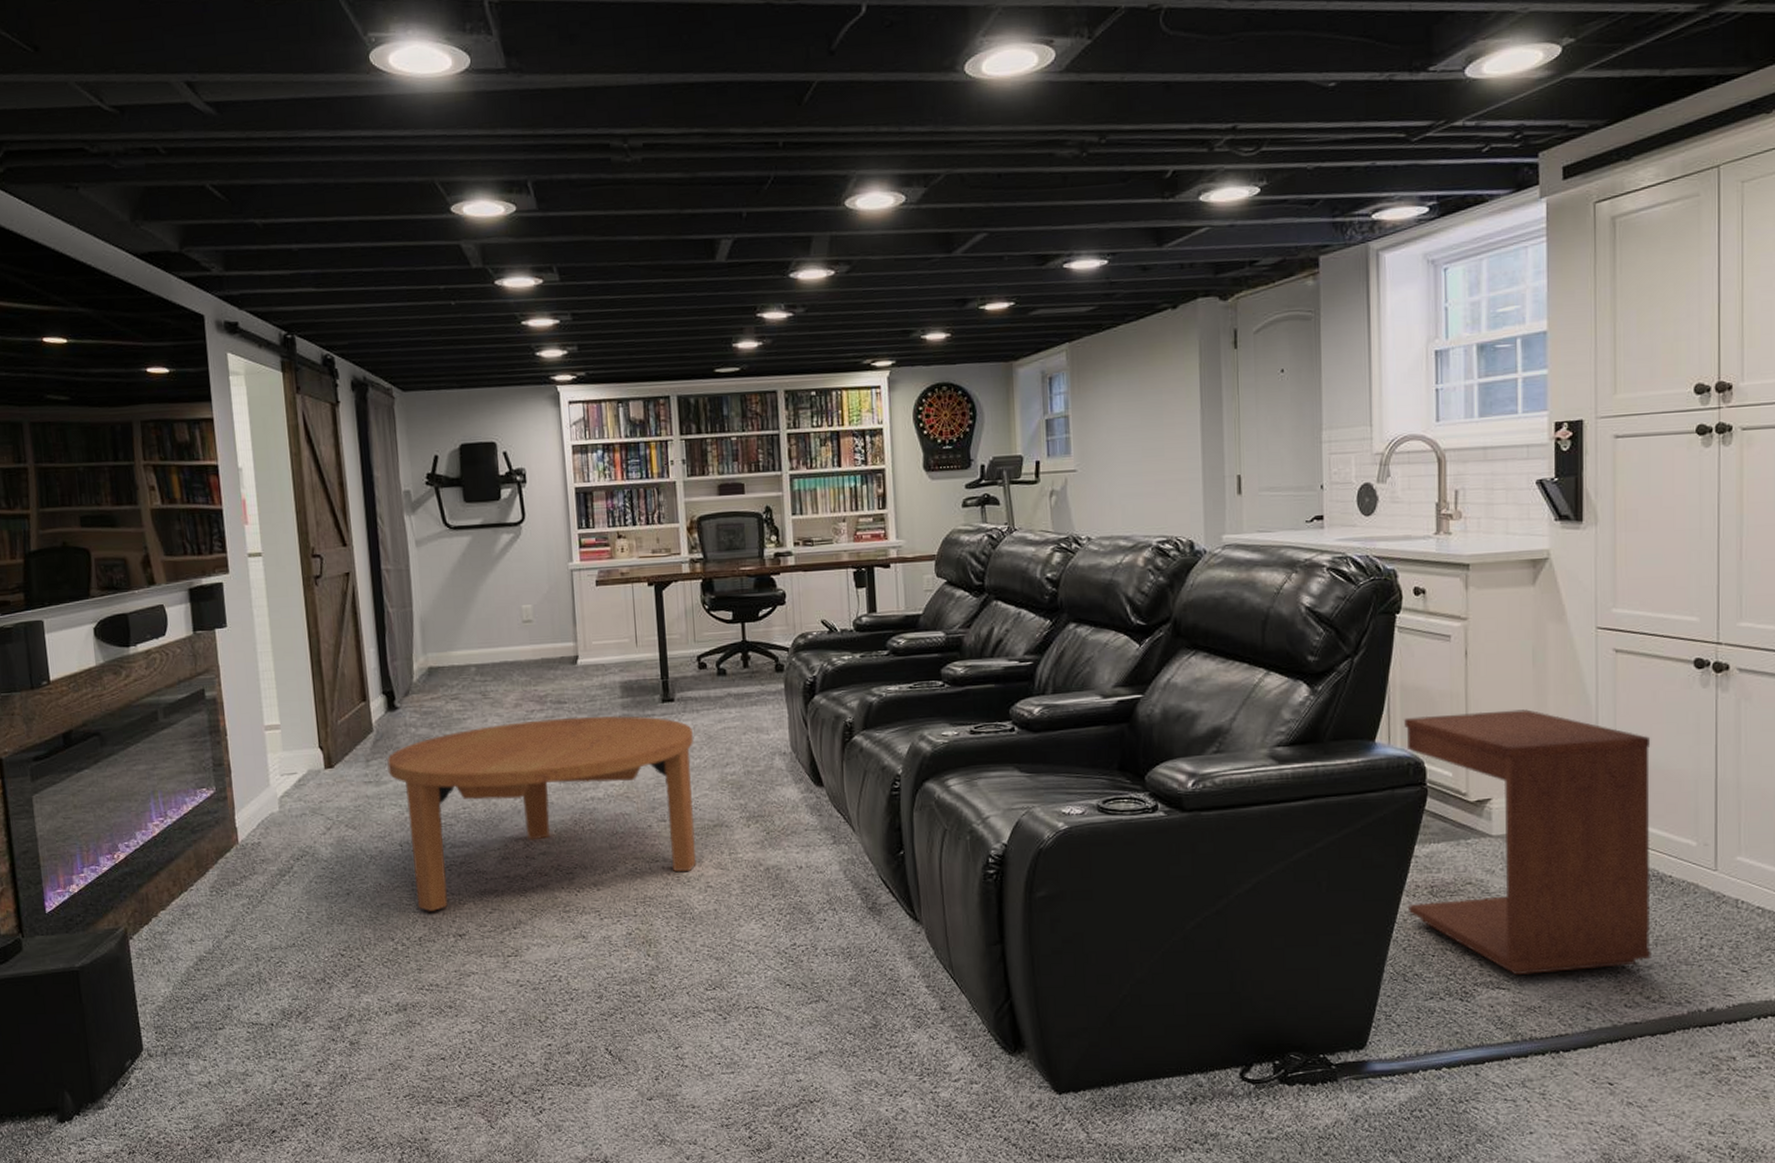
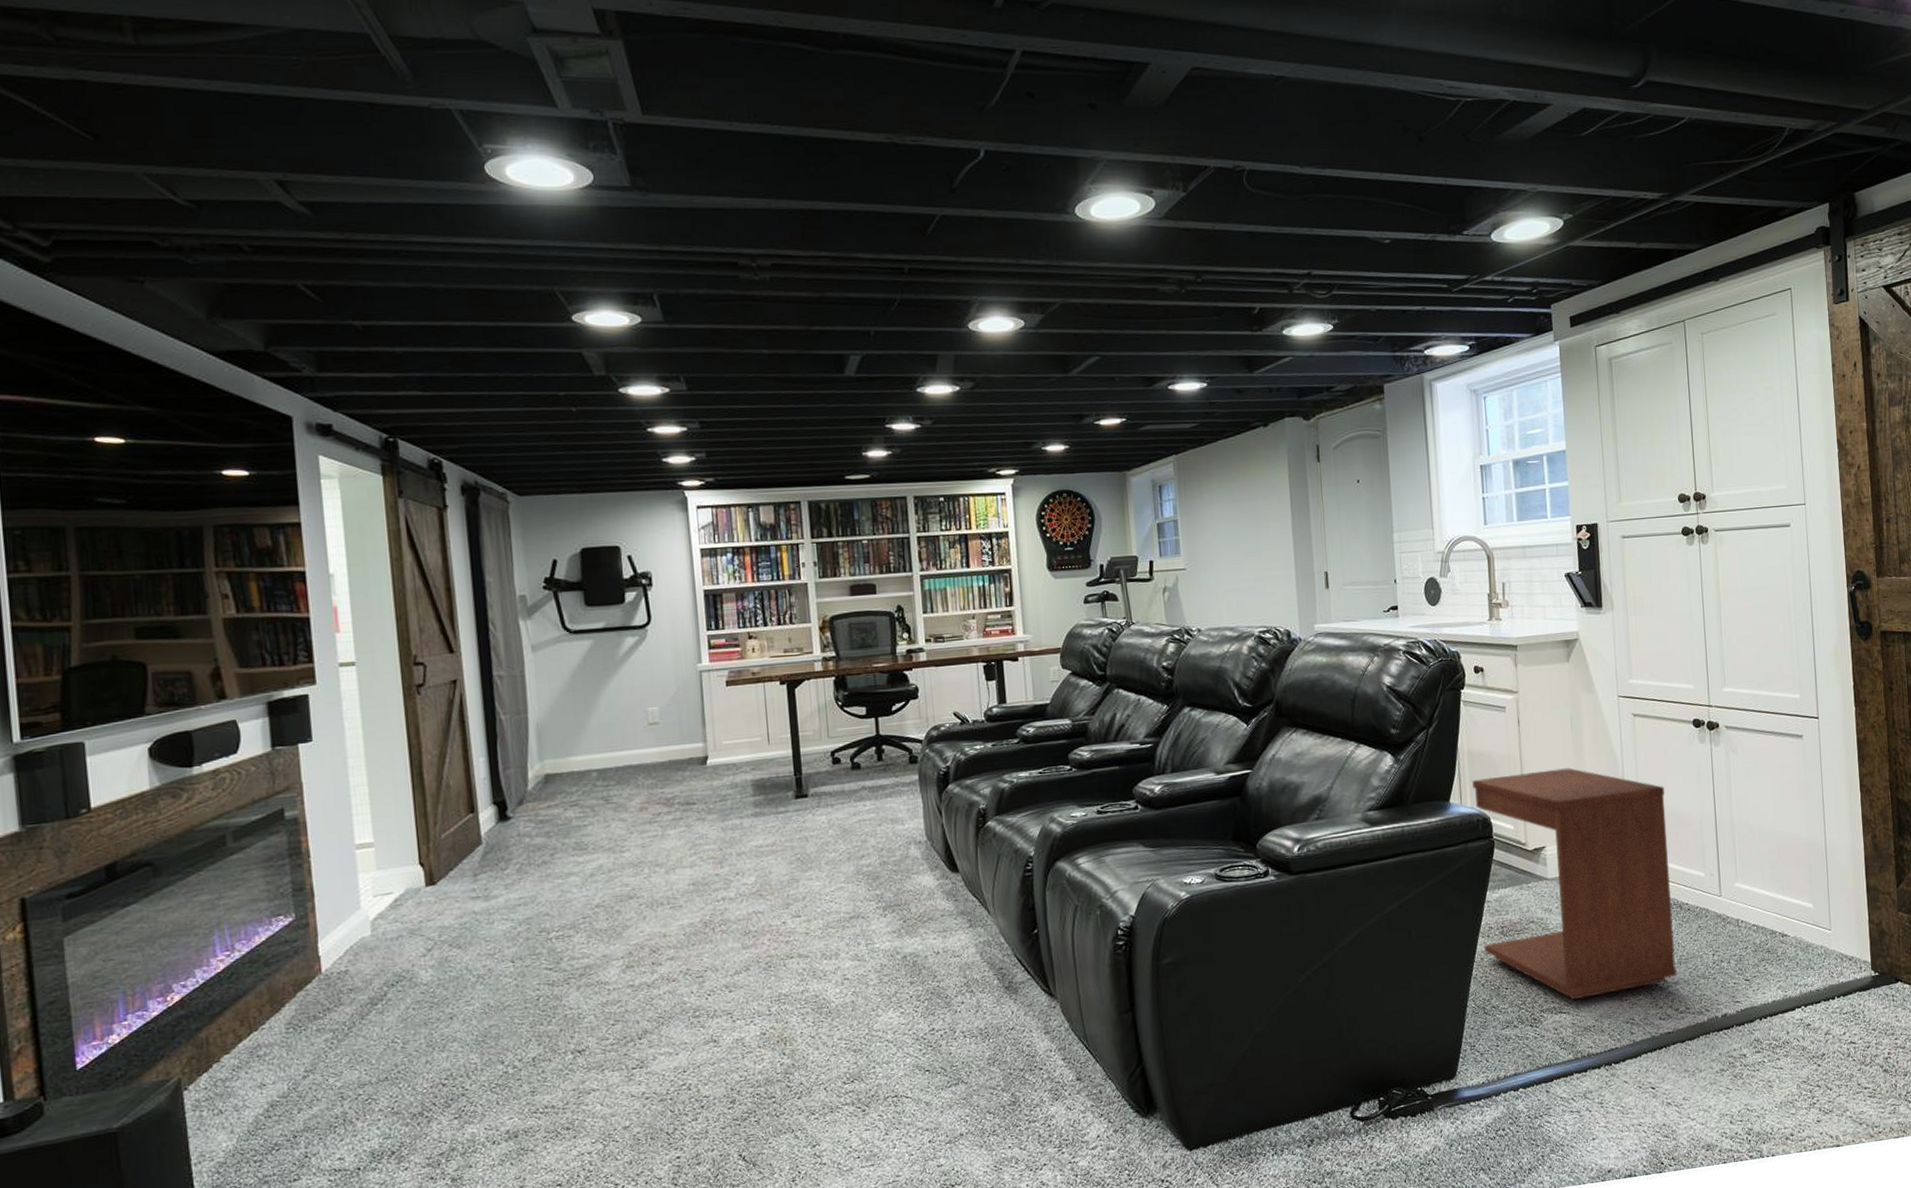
coffee table: present [387,715,696,911] -> none [498,813,833,1029]

